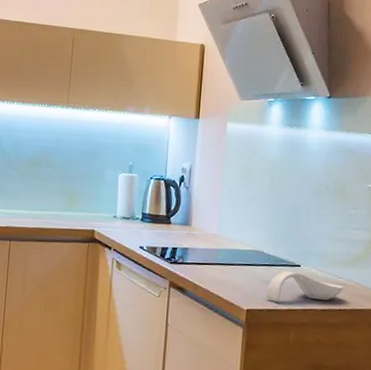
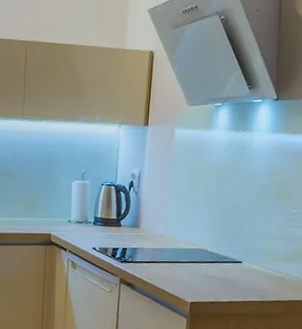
spoon rest: present [266,271,344,301] -> none [208,267,282,294]

